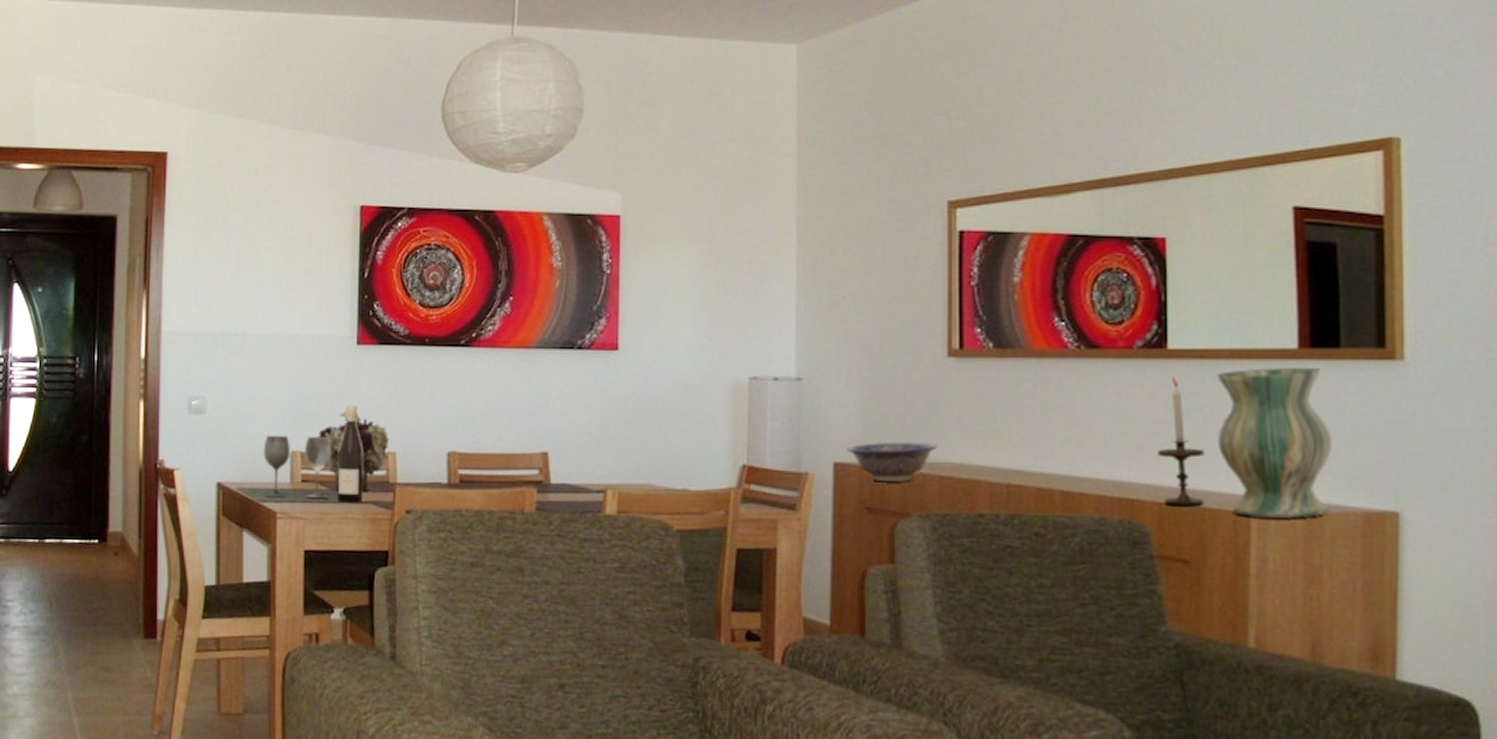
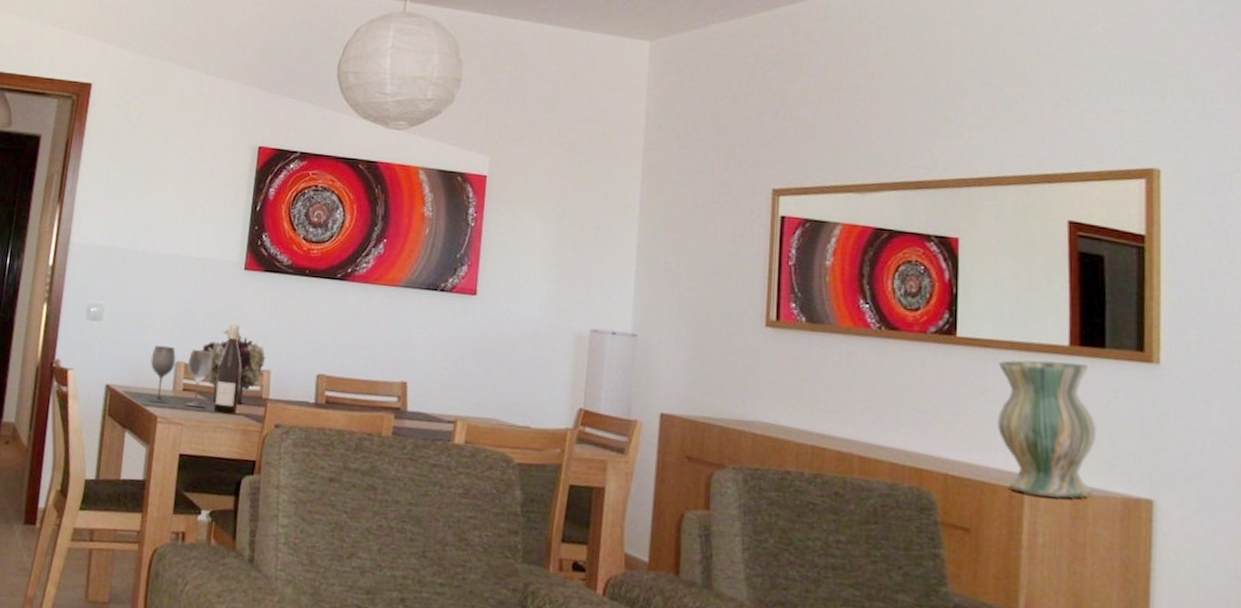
decorative bowl: present [846,441,938,483] -> none [672,398,753,436]
candlestick: present [1157,376,1205,507] -> none [945,361,986,480]

